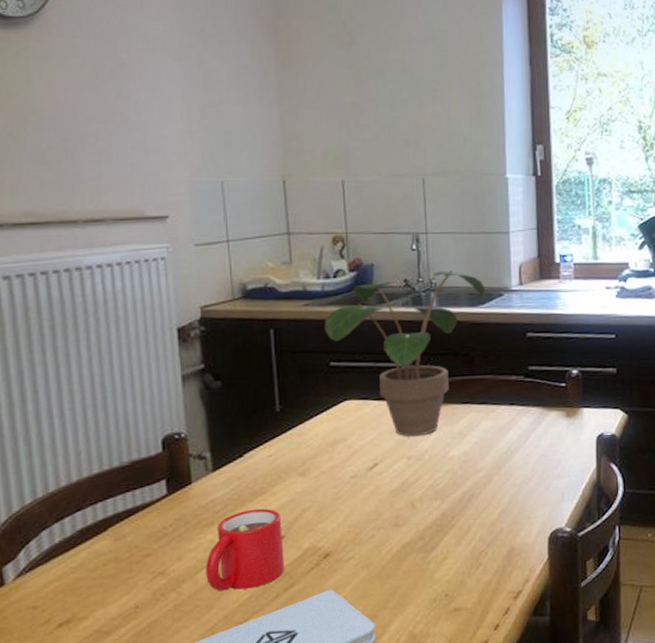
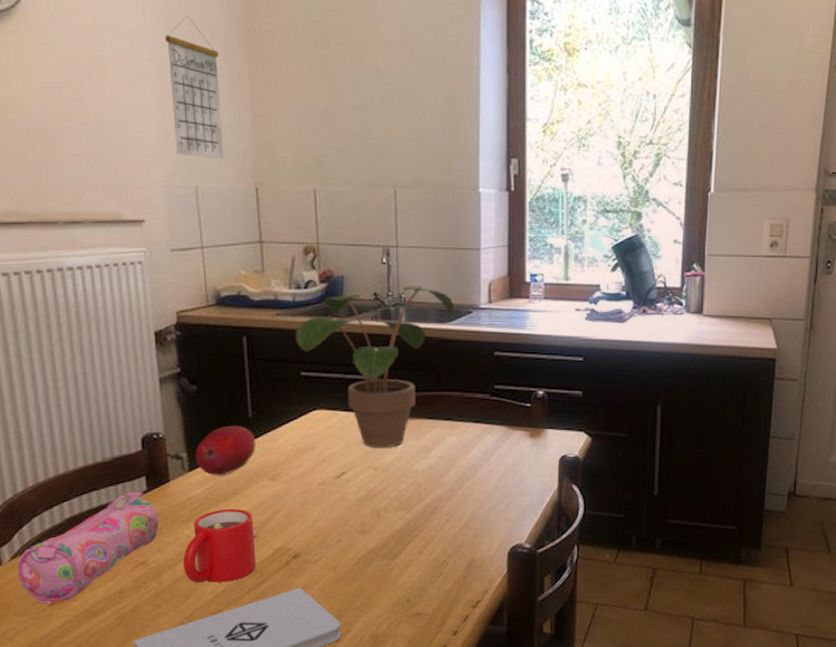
pencil case: none [22,496,179,625] -> present [17,491,159,603]
calendar: none [192,18,251,153] -> present [165,16,224,158]
fruit: none [219,420,284,475] -> present [195,425,256,476]

